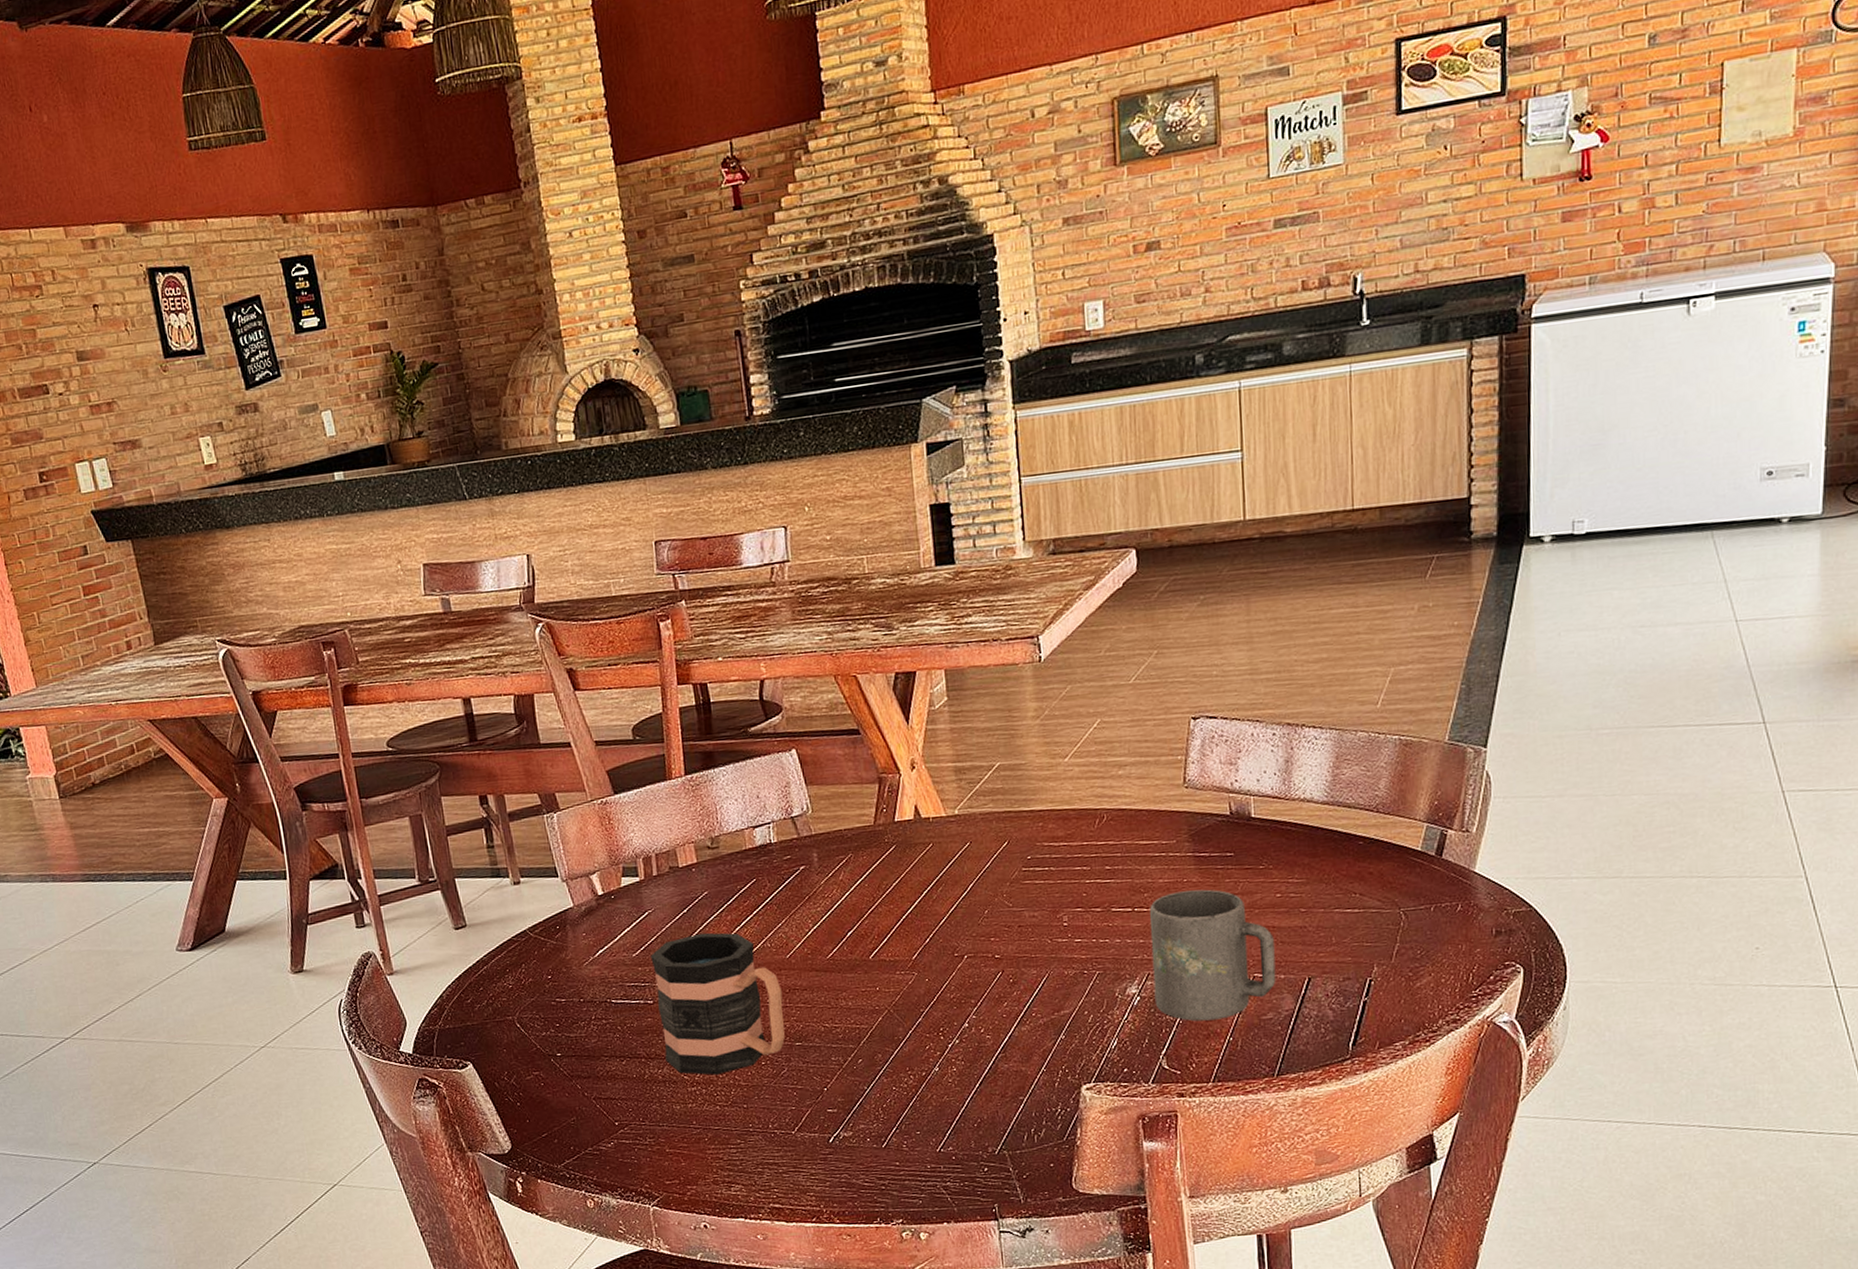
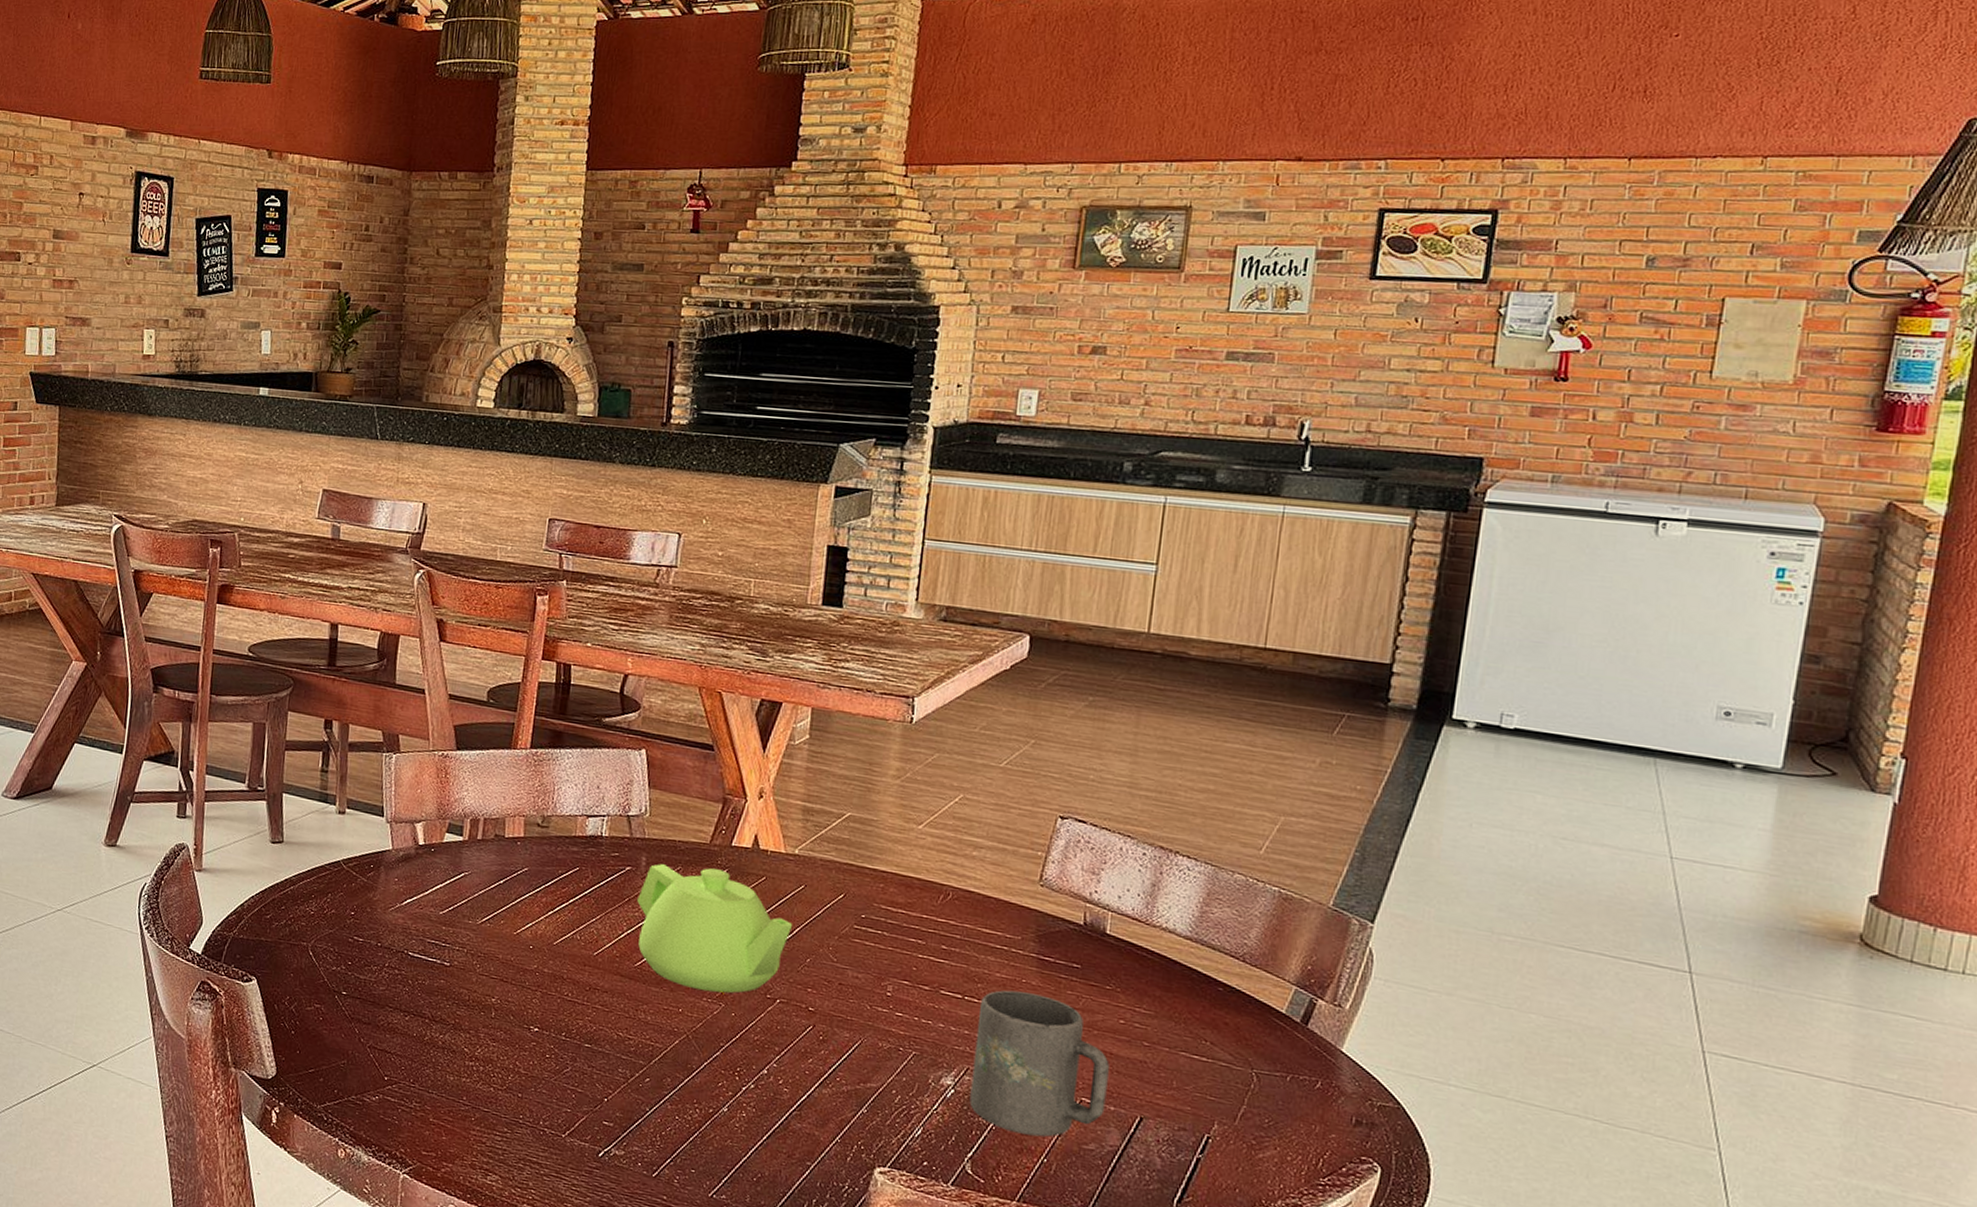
mug: present [650,932,785,1075] -> none [449,907,582,1056]
teapot: none [816,847,966,966] -> present [637,864,793,993]

